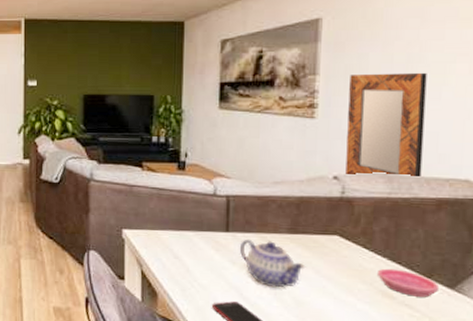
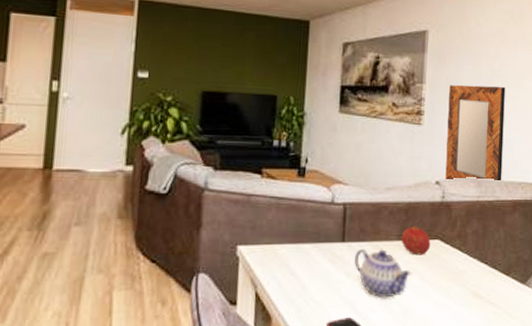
fruit: none [292,220,328,250] -> present [401,226,431,255]
saucer: present [378,268,438,297] -> none [470,269,514,294]

